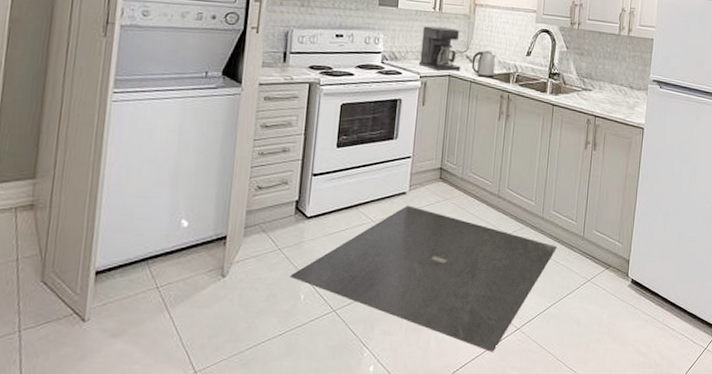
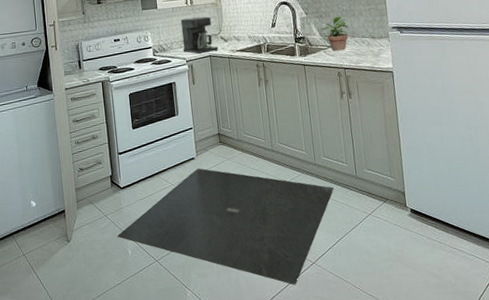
kettle: present [471,50,496,78] -> none [226,29,248,53]
potted plant: none [577,57,609,96] -> present [319,16,349,52]

